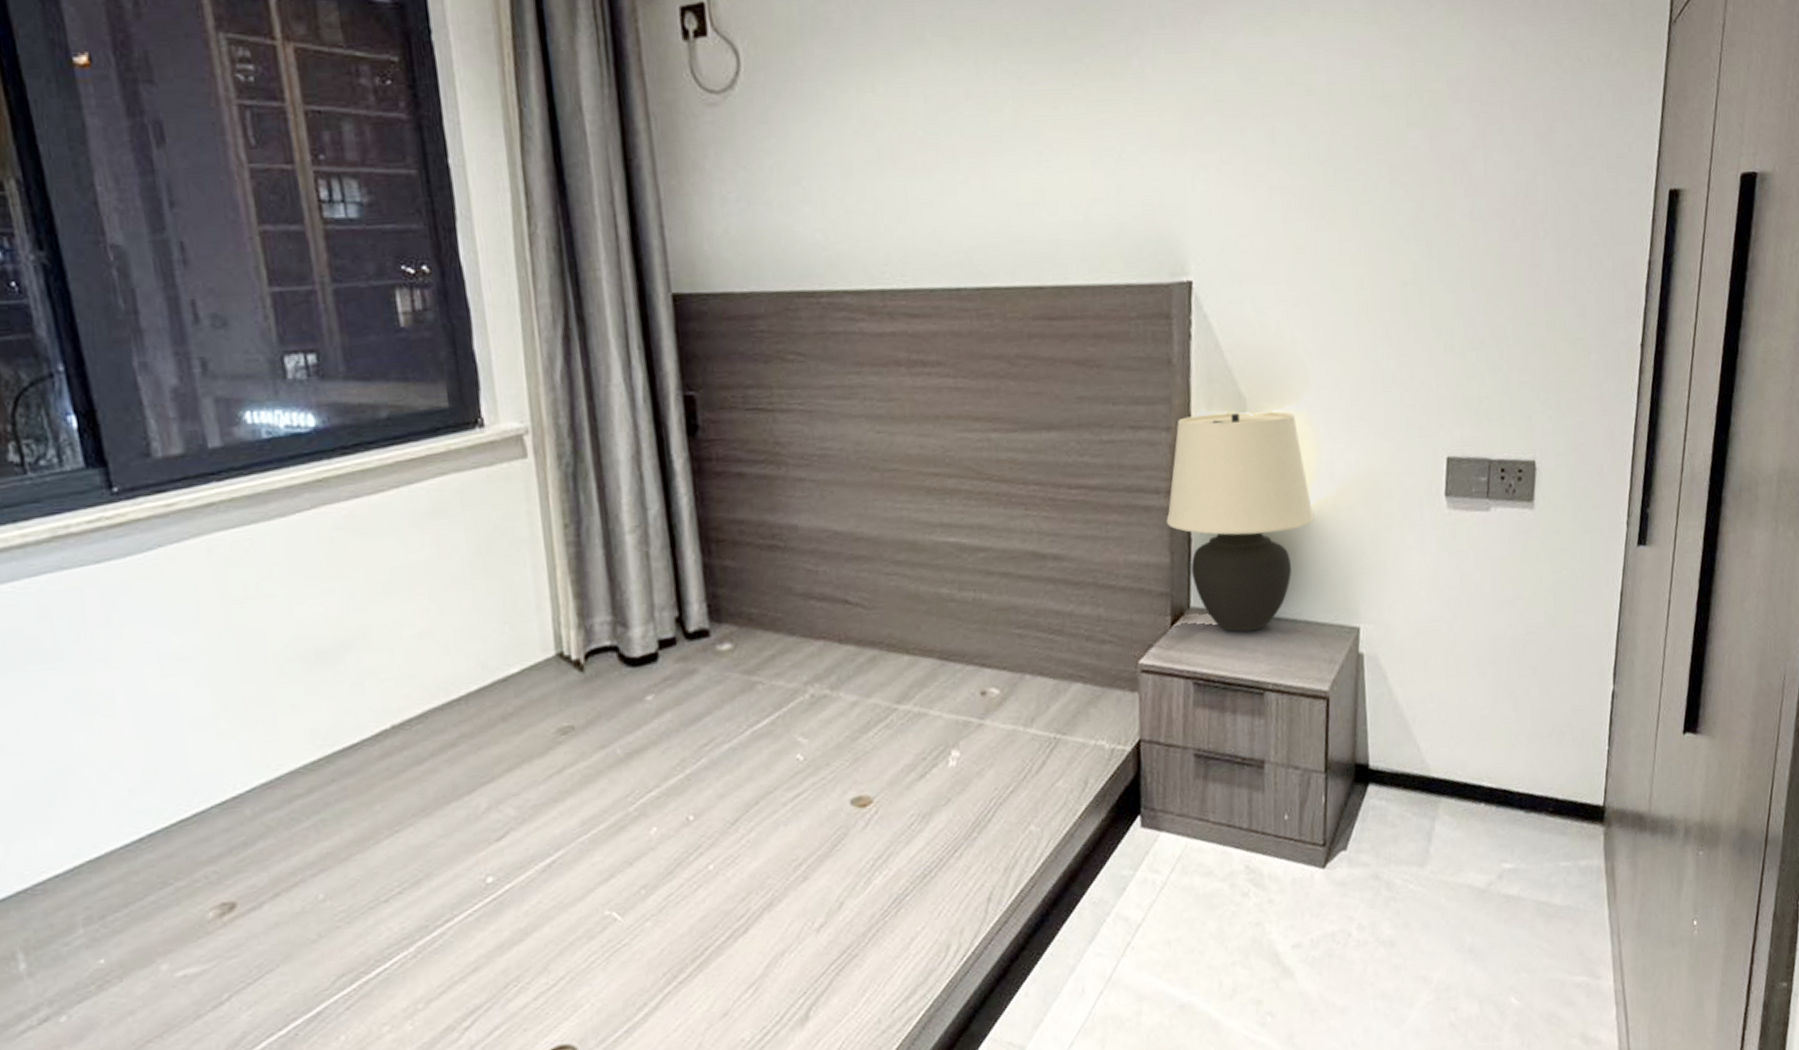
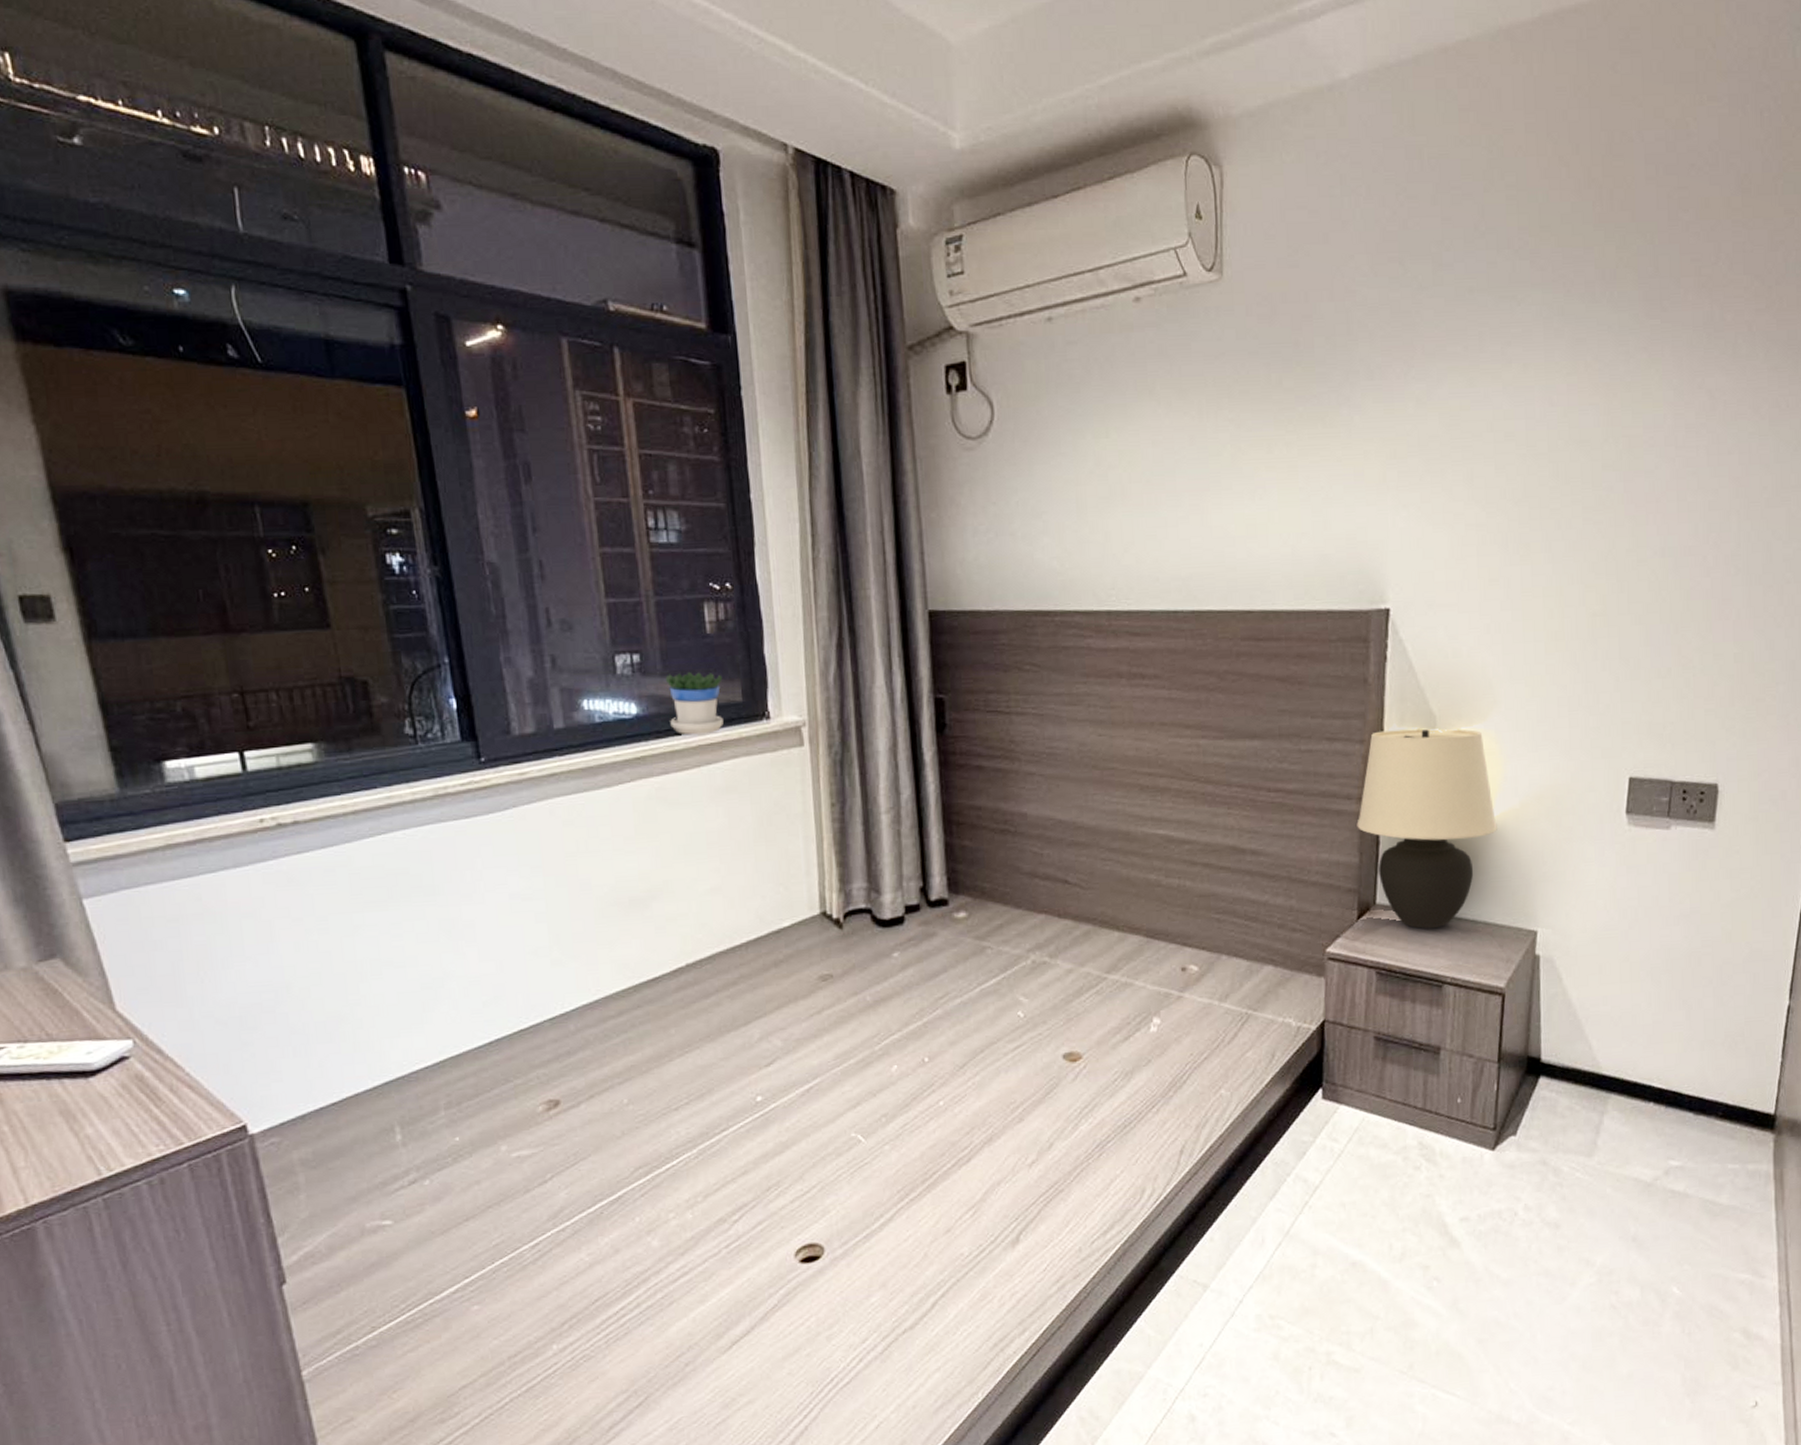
flowerpot: none [350,373,427,450] -> present [665,671,724,735]

